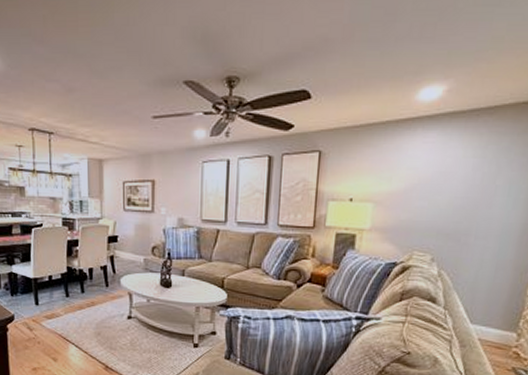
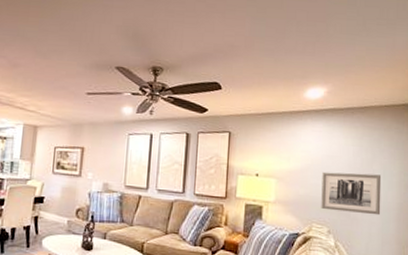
wall art: none [425,190,506,239] -> present [321,171,382,216]

